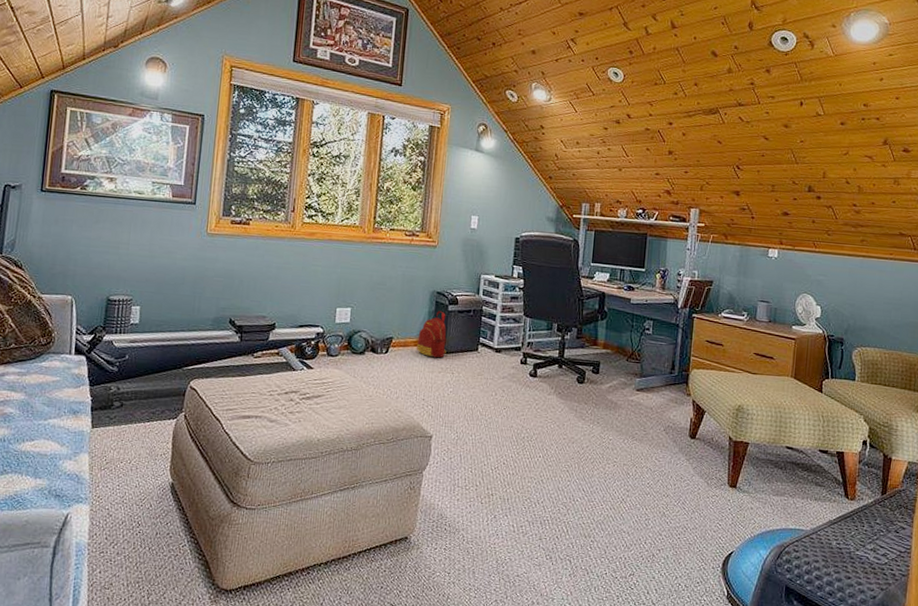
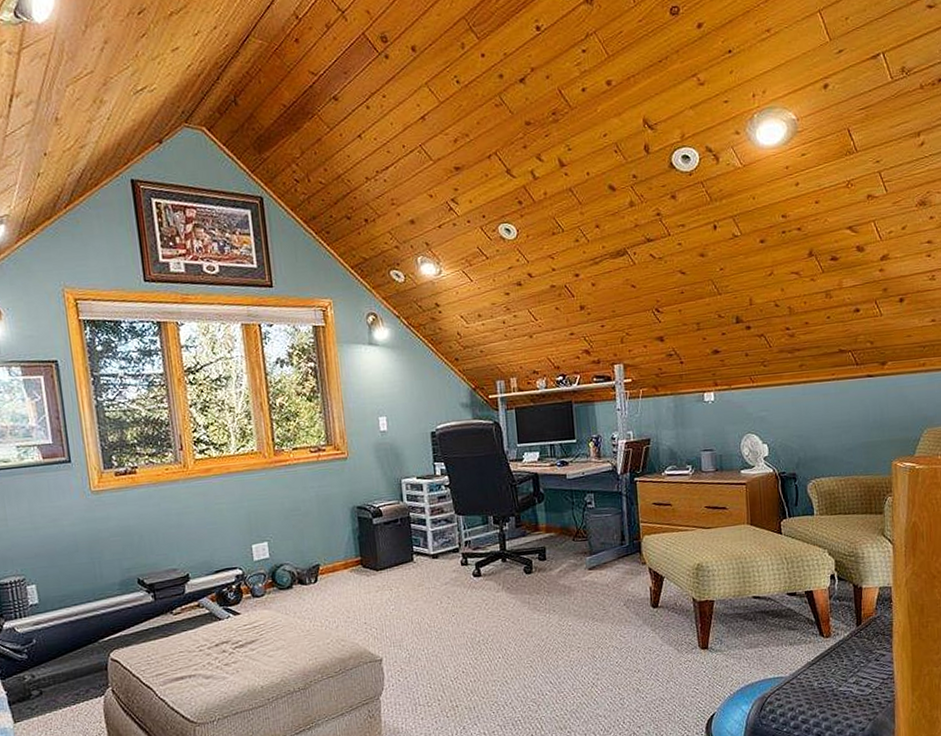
backpack: present [417,310,447,358] -> none [346,526,380,578]

